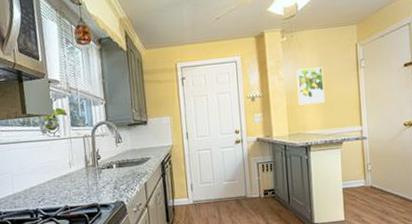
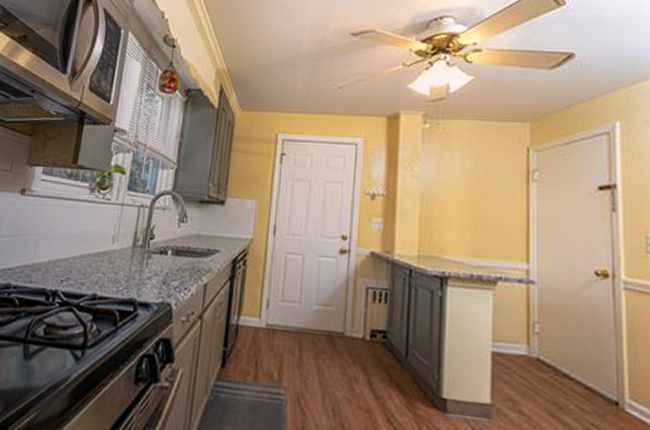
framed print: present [296,67,325,105] -> none [437,168,476,220]

